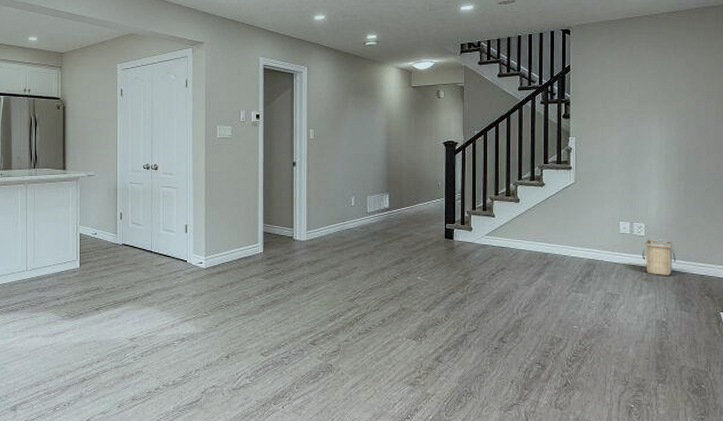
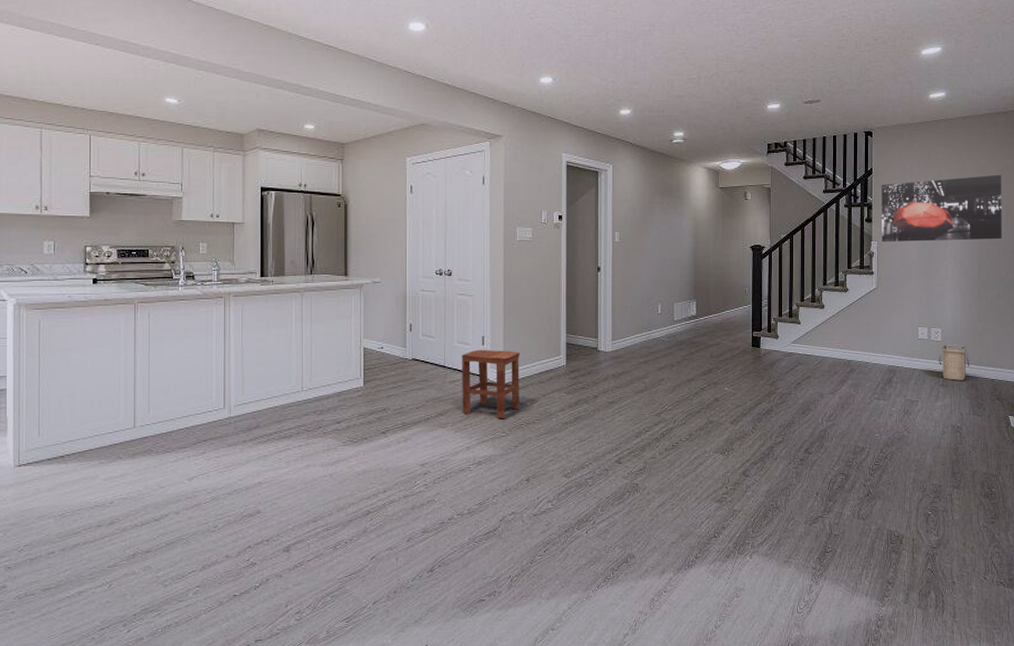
stool: none [166,236,221,300] -> present [461,349,521,419]
wall art: none [580,69,712,138] -> present [881,174,1002,243]

